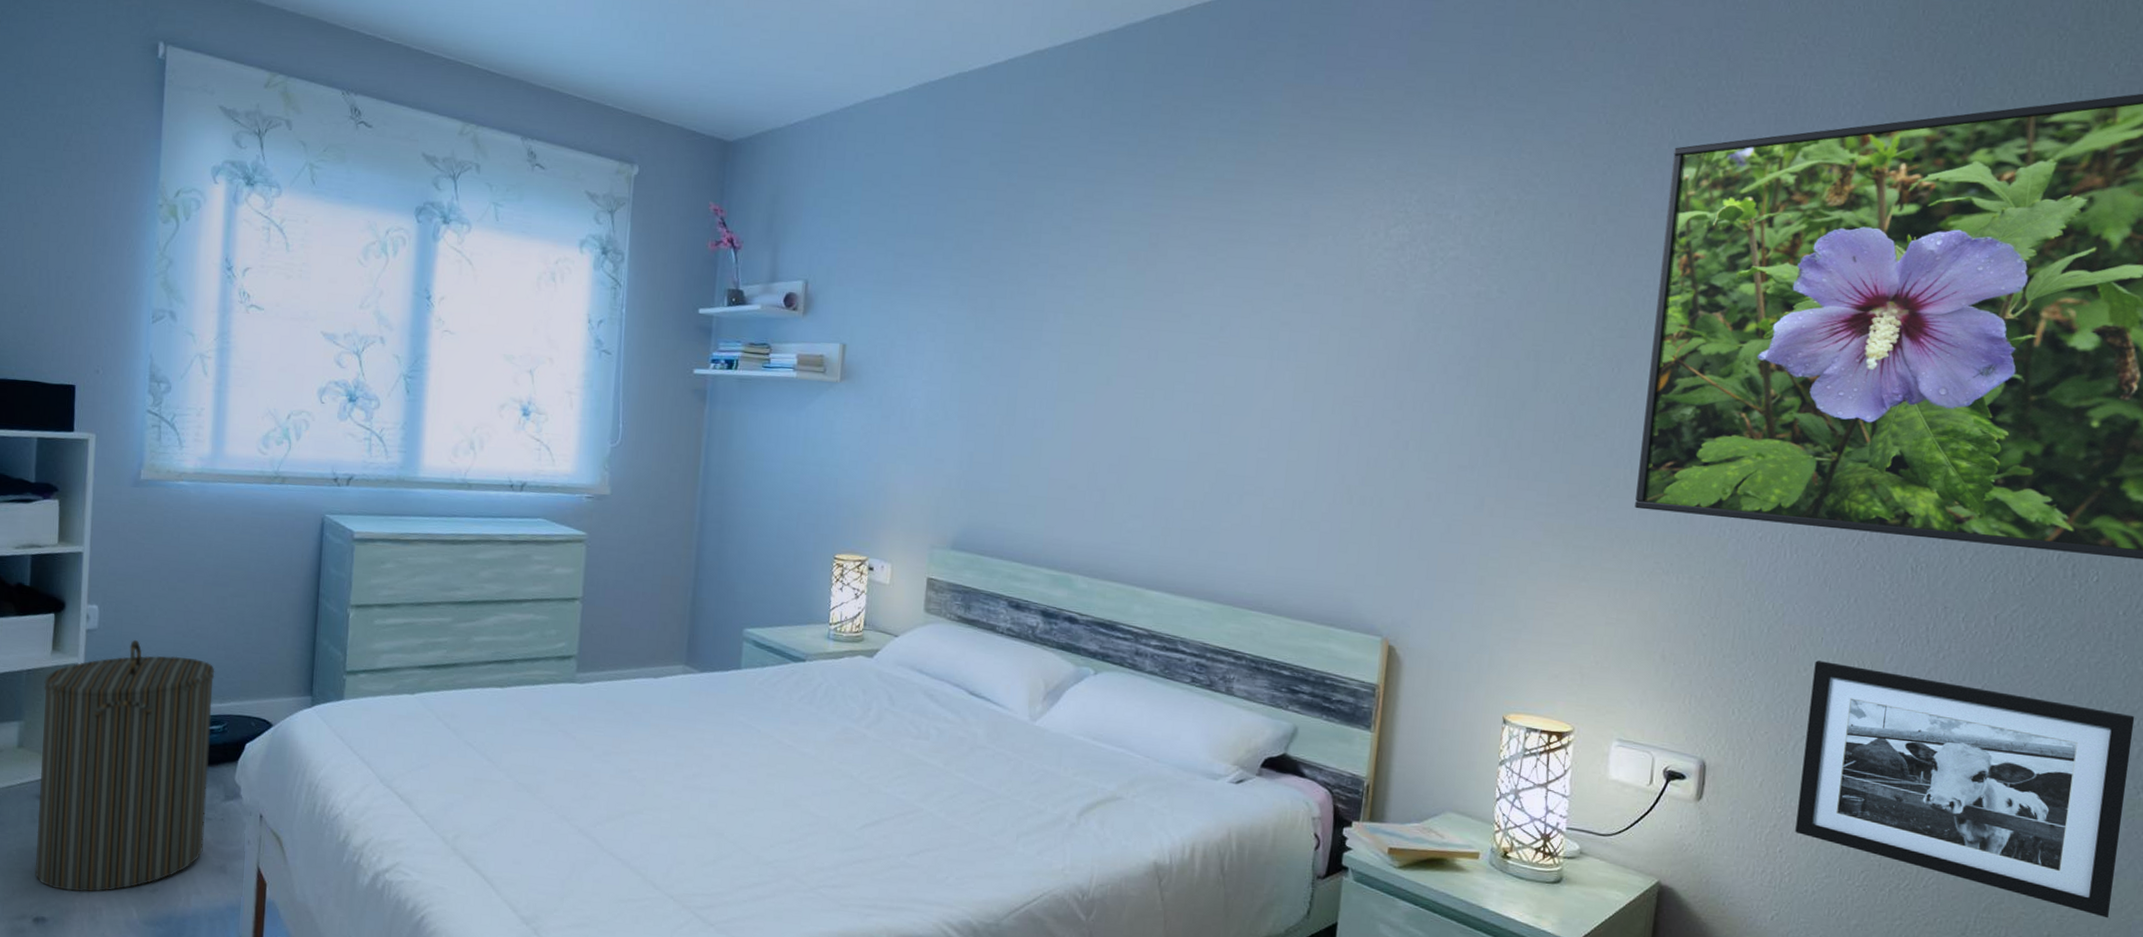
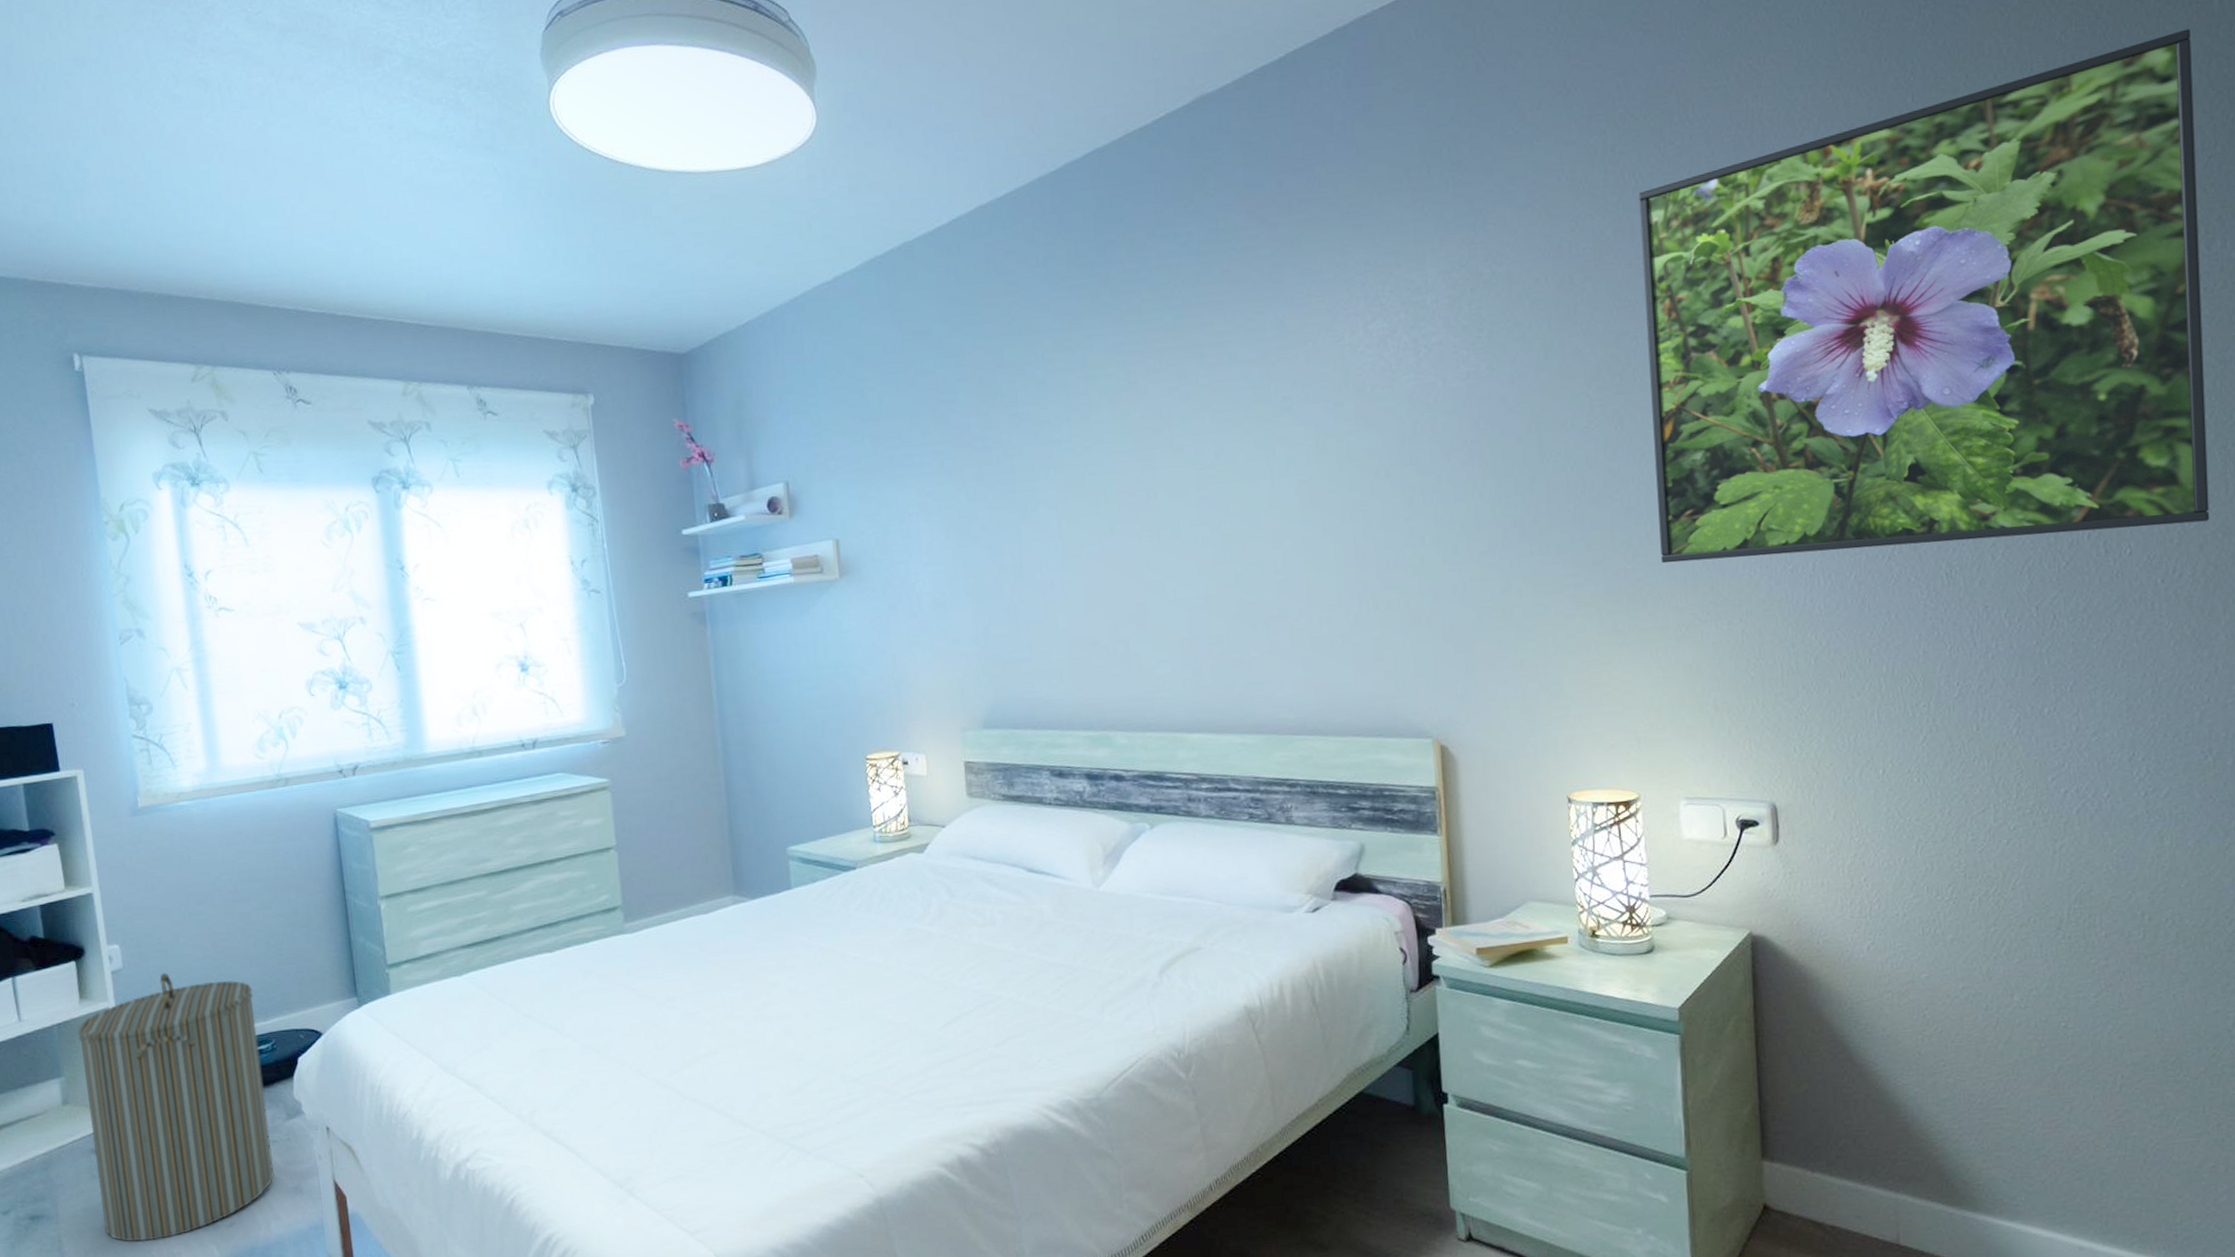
picture frame: present [1795,661,2135,919] -> none [1867,680,2198,887]

